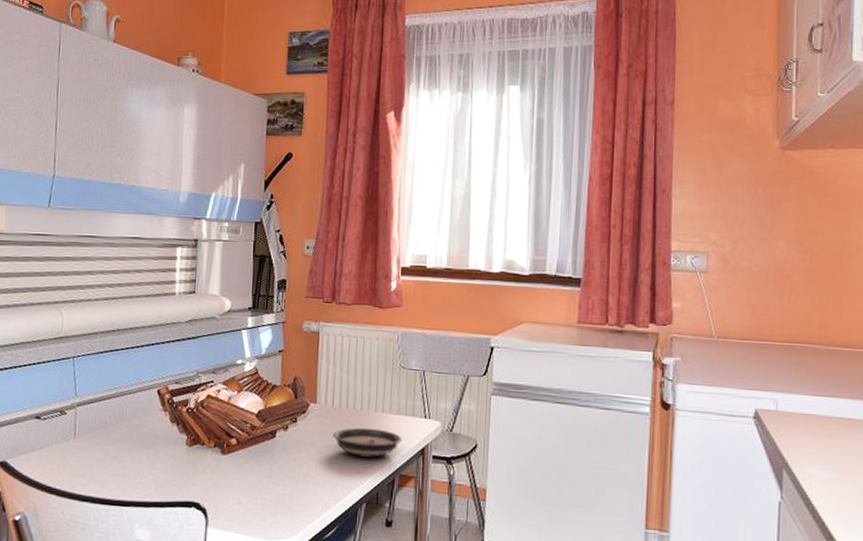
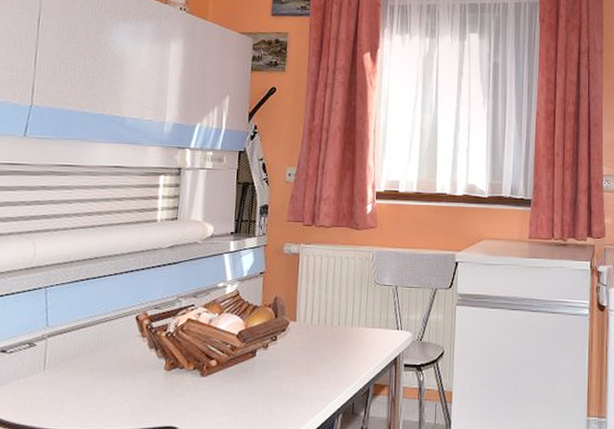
saucer: present [333,427,403,457] -> none [311,342,377,369]

